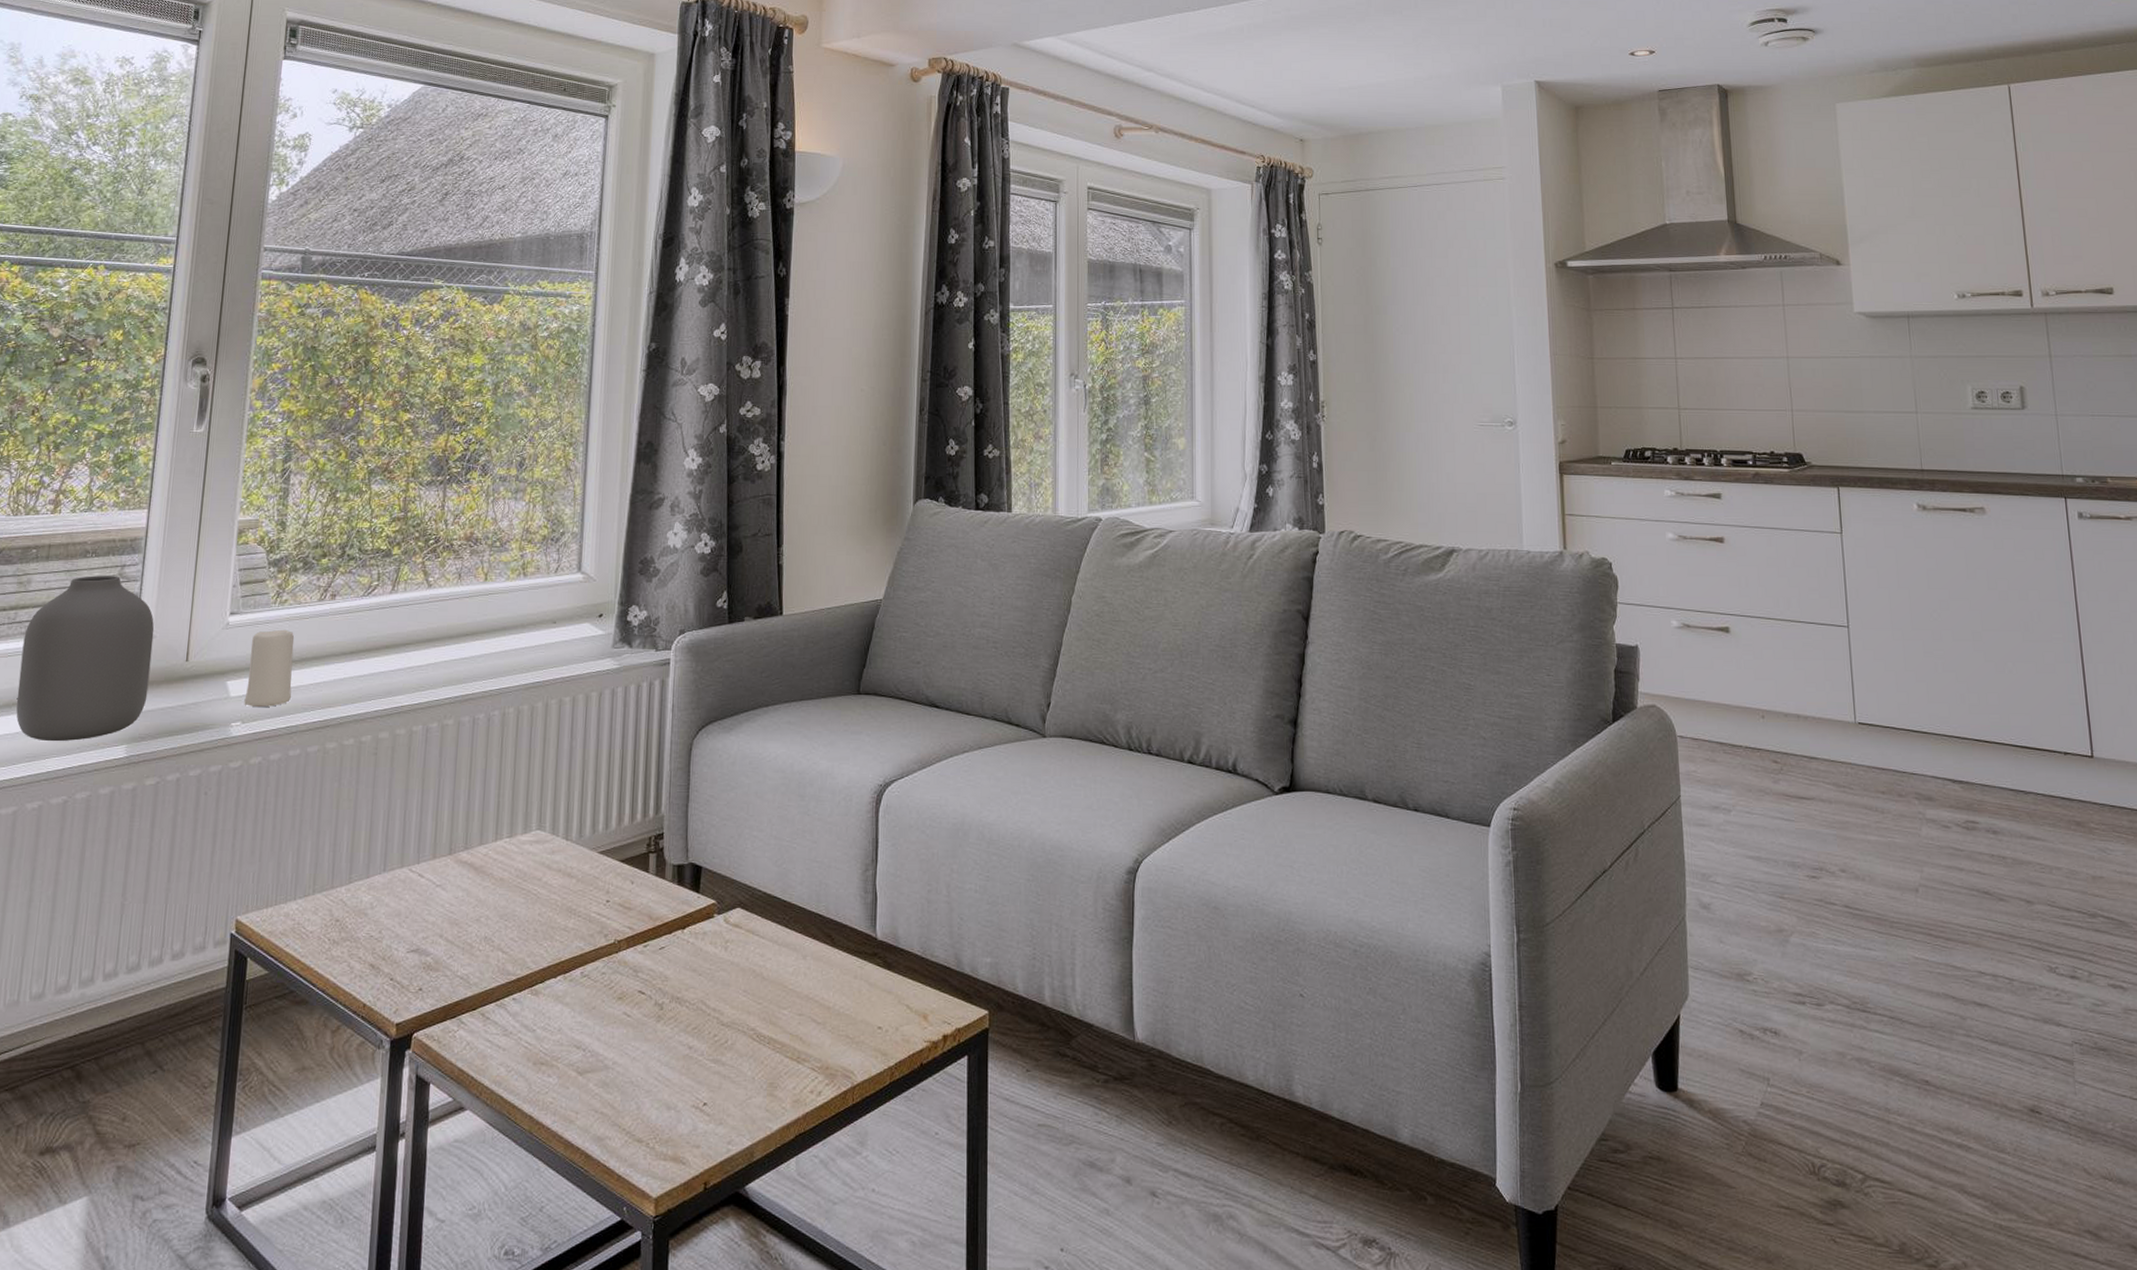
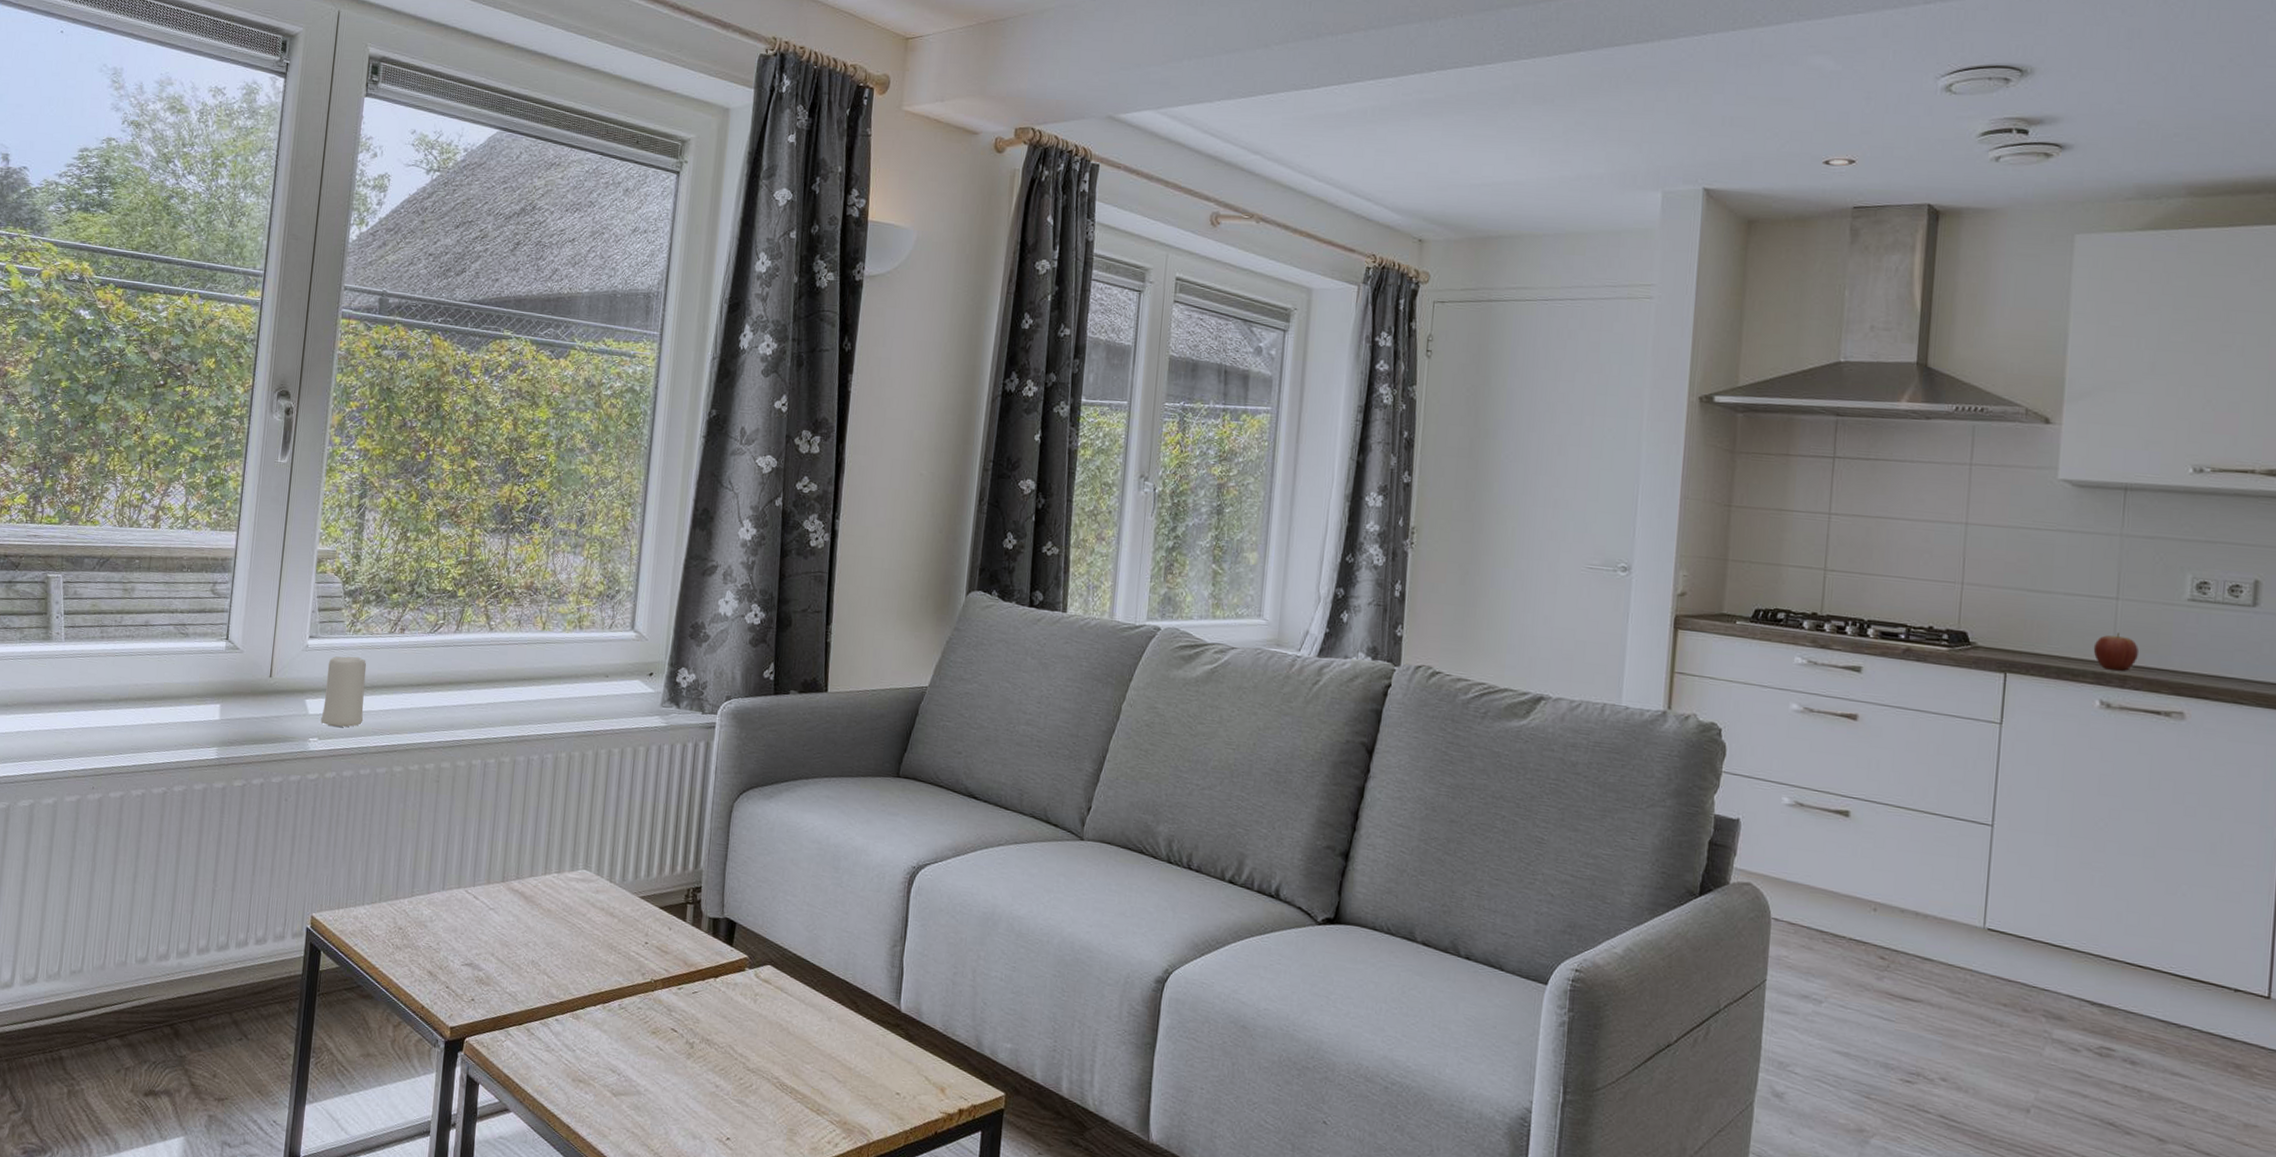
vase: present [16,575,155,742] -> none [122,589,242,739]
fruit: none [1904,442,1941,477] -> present [2093,632,2140,672]

